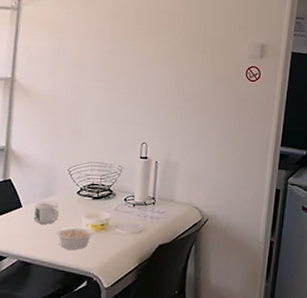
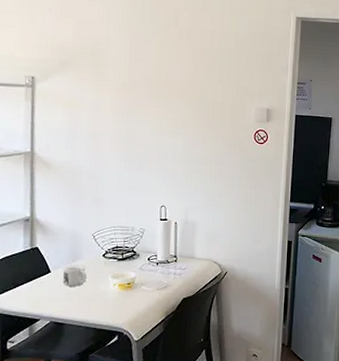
legume: present [56,227,101,250] -> none [85,288,128,308]

